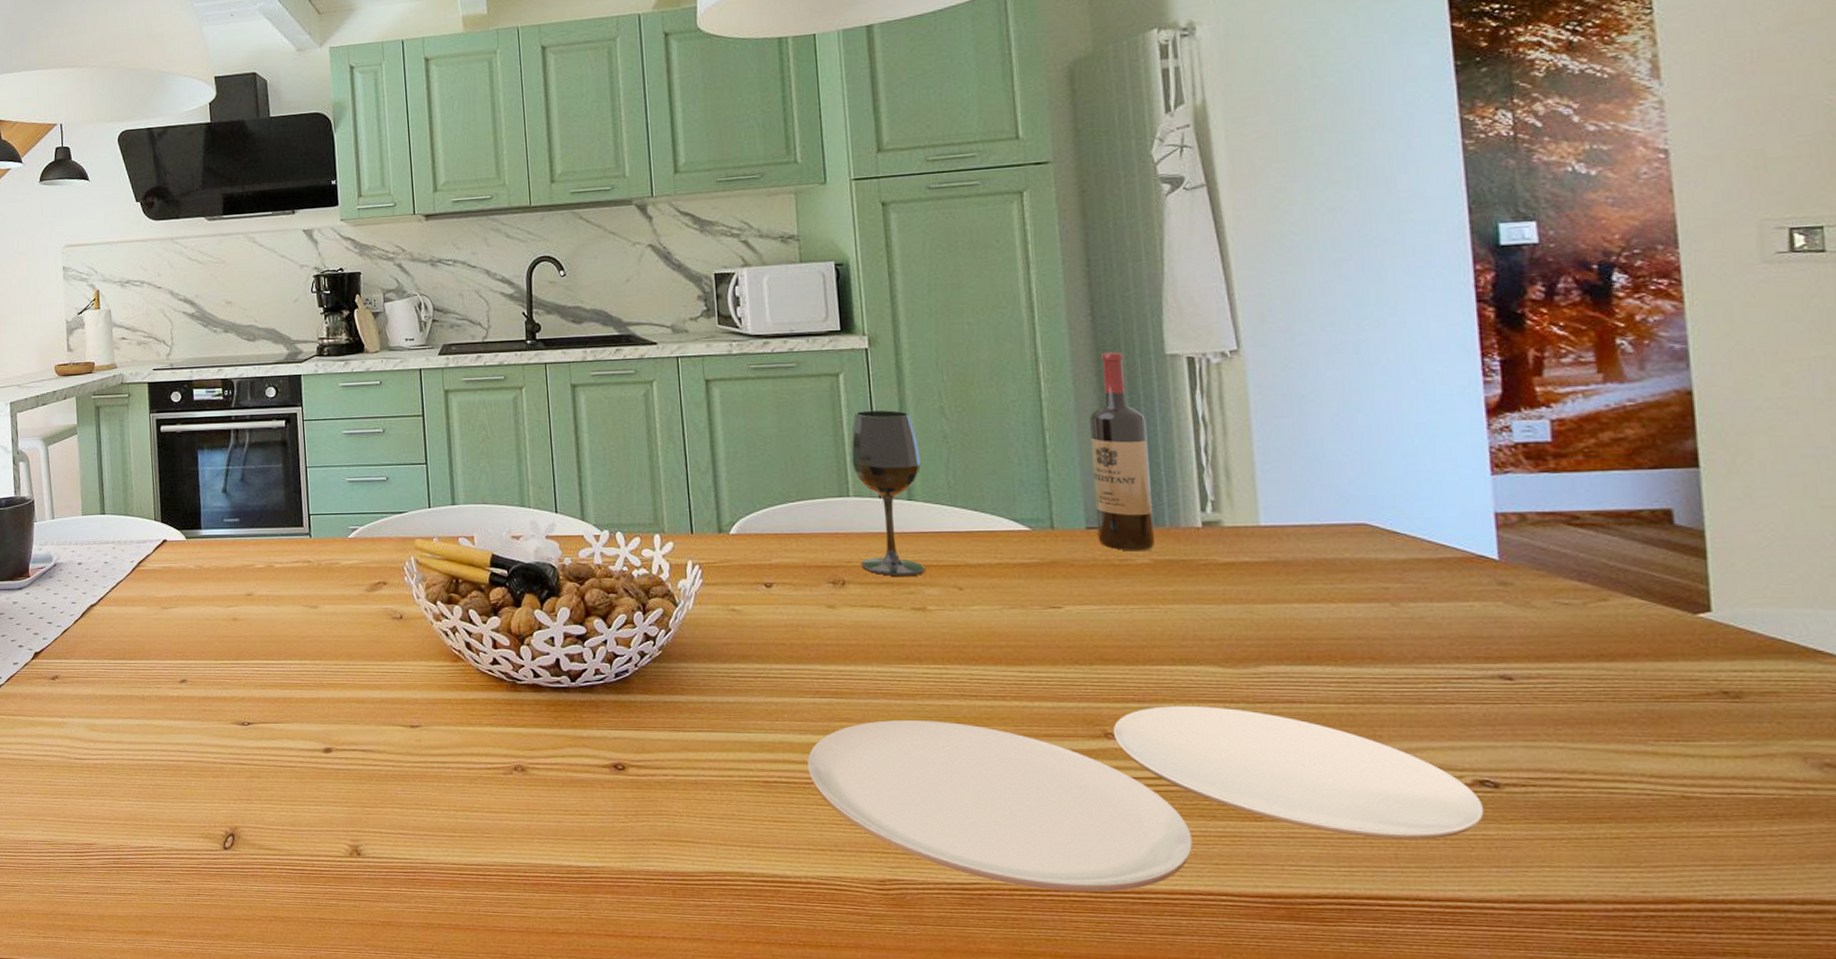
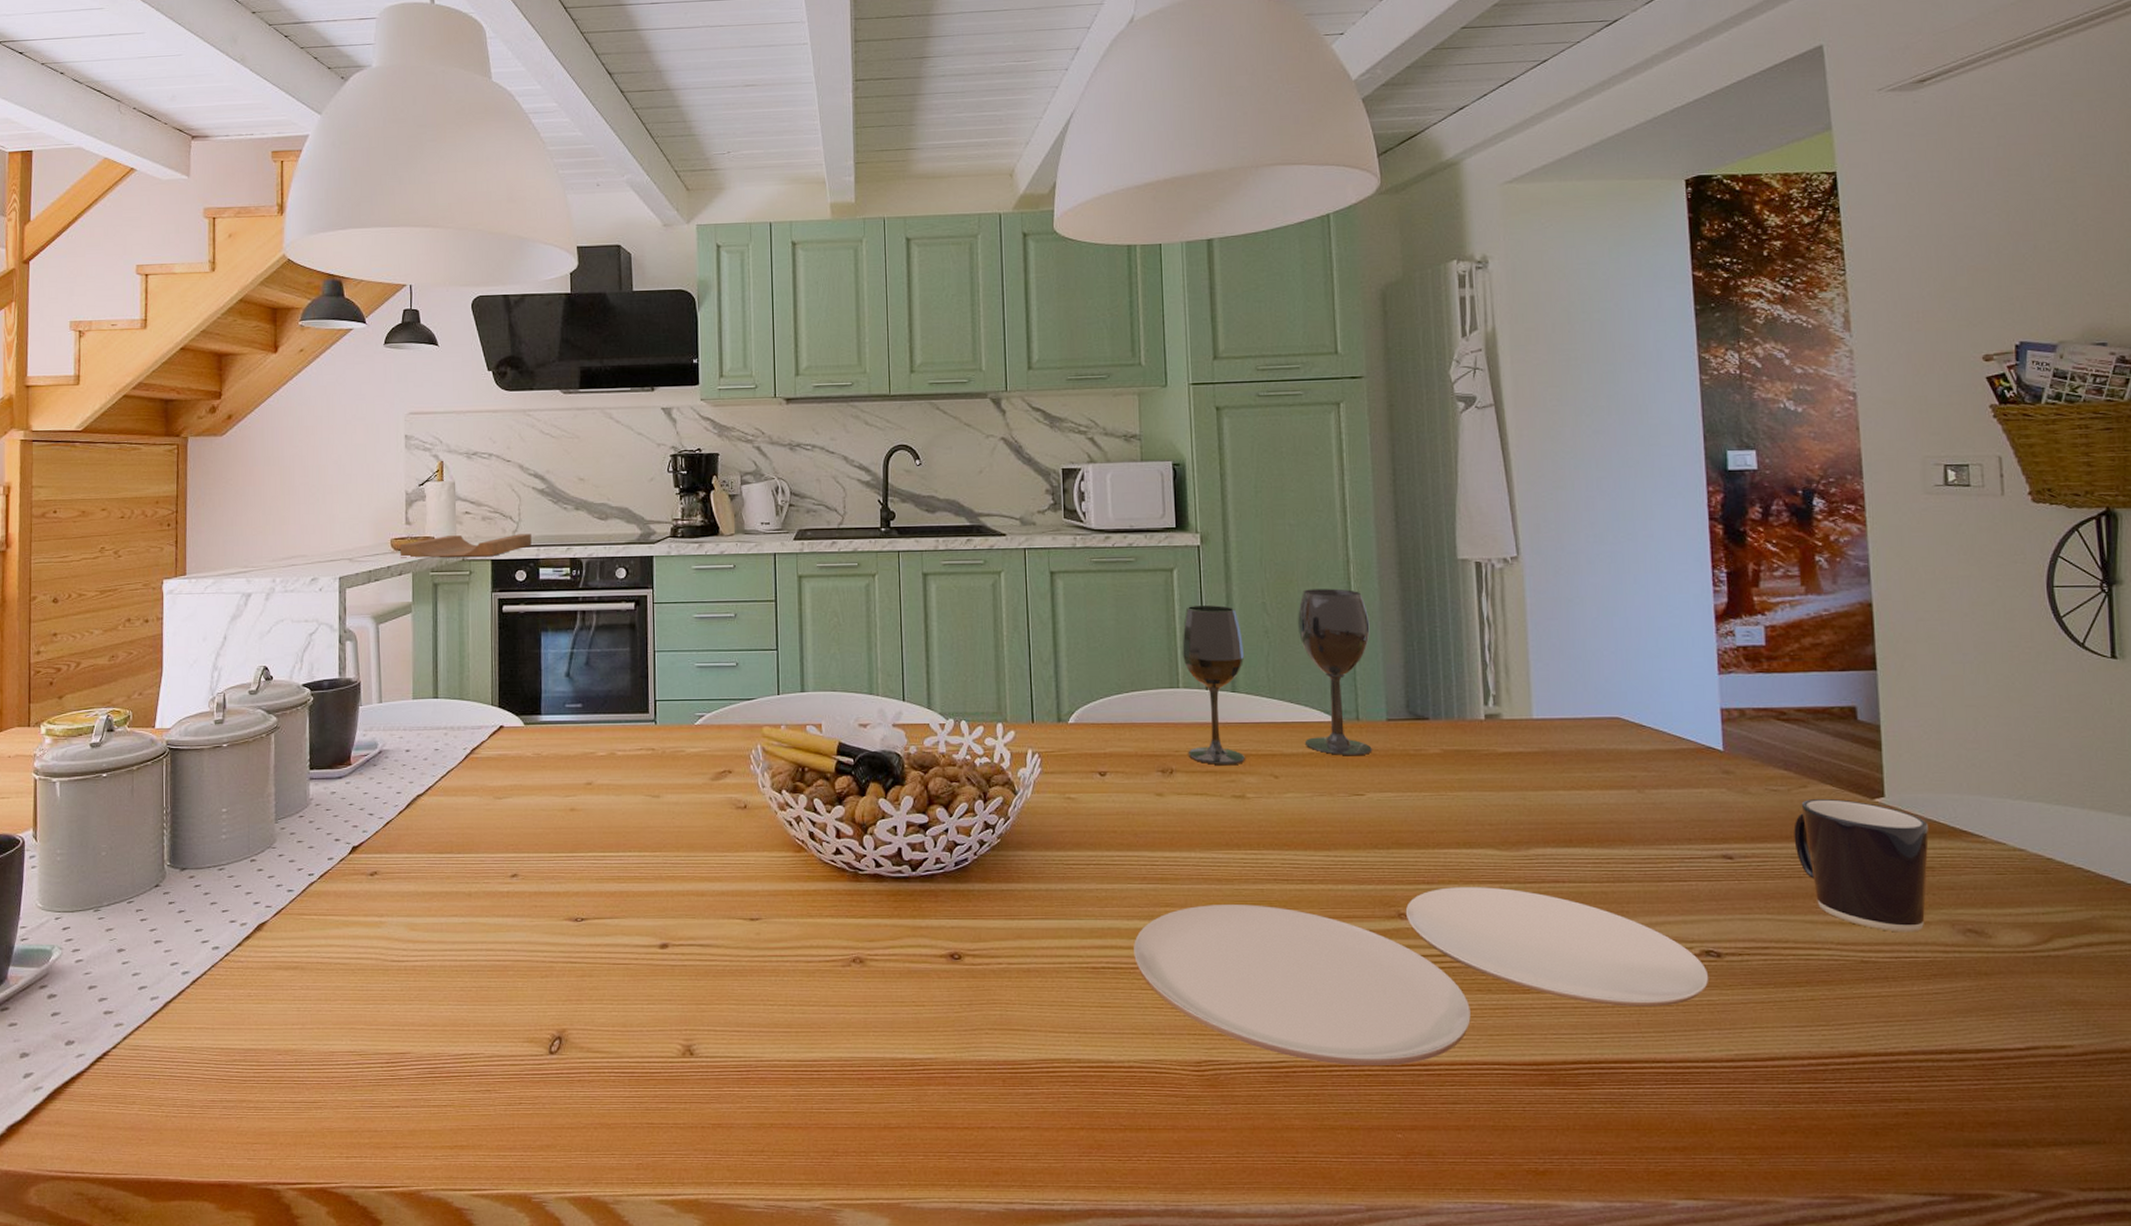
cutting board: none [64,356,185,383] -> present [400,534,532,558]
wine glass: none [979,390,1070,567] -> present [1297,588,1372,756]
wine bottle: present [1088,351,1154,551] -> none [1391,555,1444,742]
mug: none [1591,613,1771,766] -> present [1793,798,1929,933]

